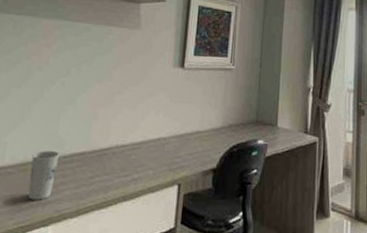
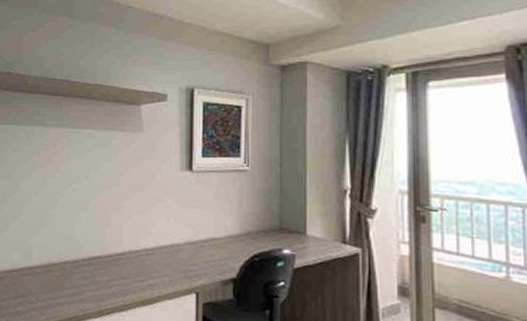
cup: present [27,151,59,200] -> none [54,253,78,299]

